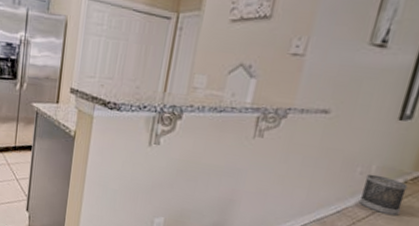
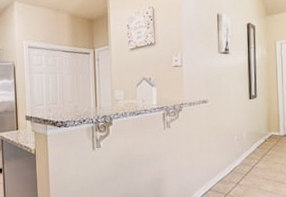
wastebasket: present [358,174,408,217] -> none [241,139,268,167]

